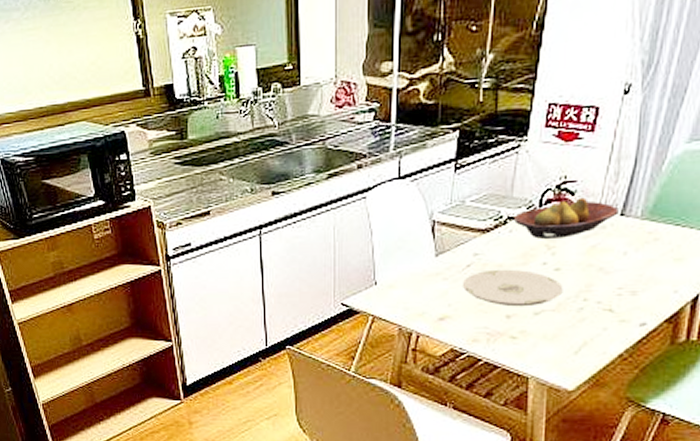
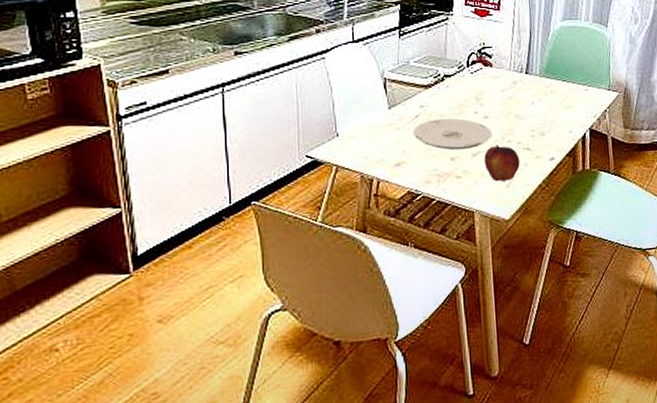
fruit bowl: present [514,197,619,240] -> none [449,59,524,94]
fruit: none [548,303,597,346] -> present [483,145,520,182]

